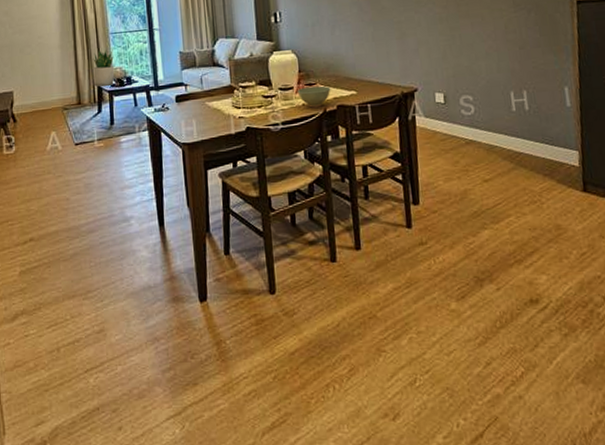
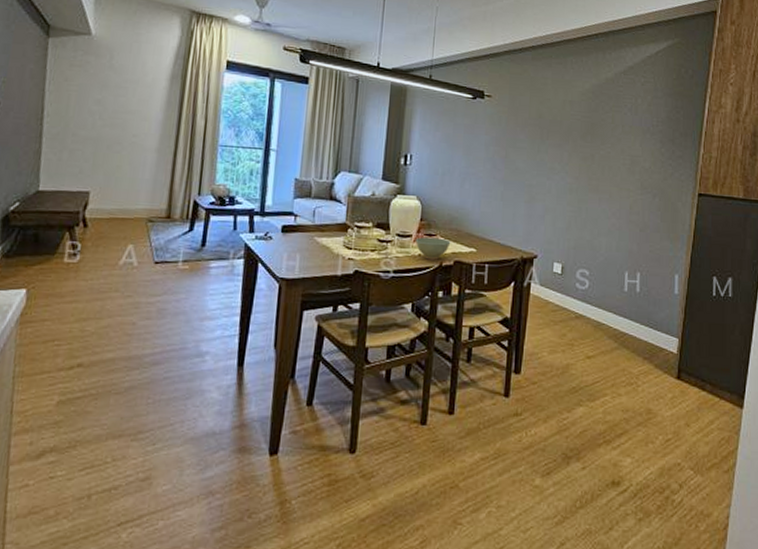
planter: present [93,49,115,87] -> none [190,162,220,204]

